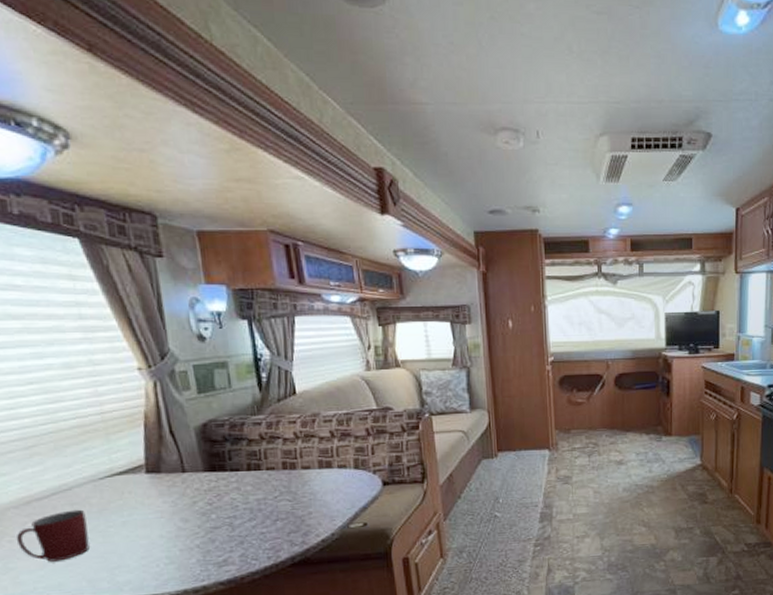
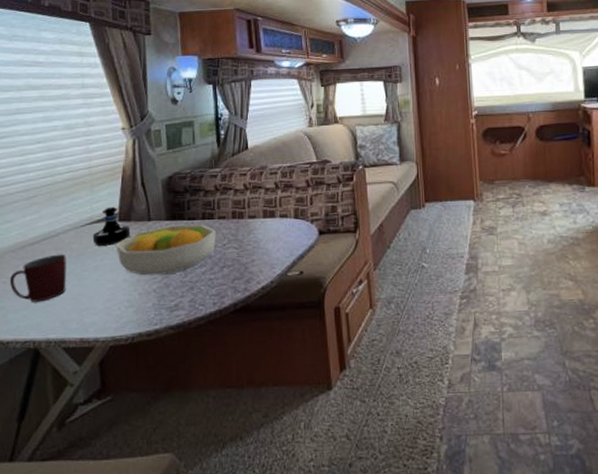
tequila bottle: none [115,457,163,500] -> present [92,206,131,246]
fruit bowl: none [145,476,266,531] -> present [116,224,217,275]

